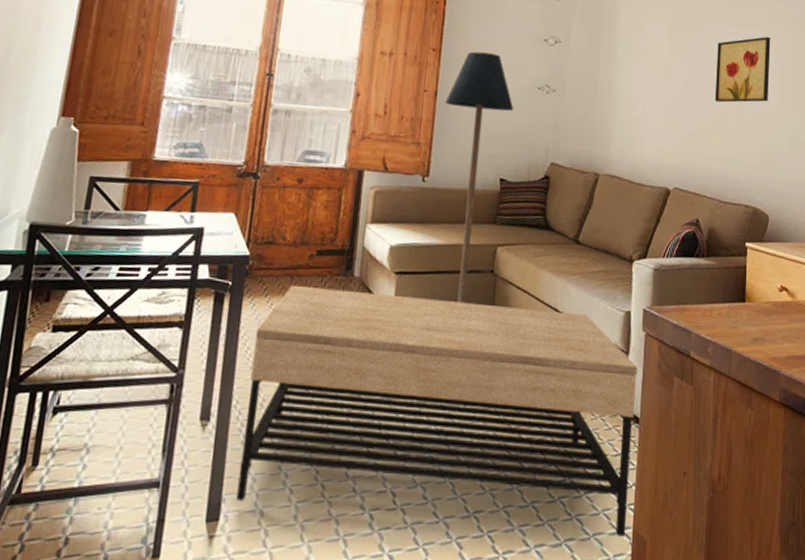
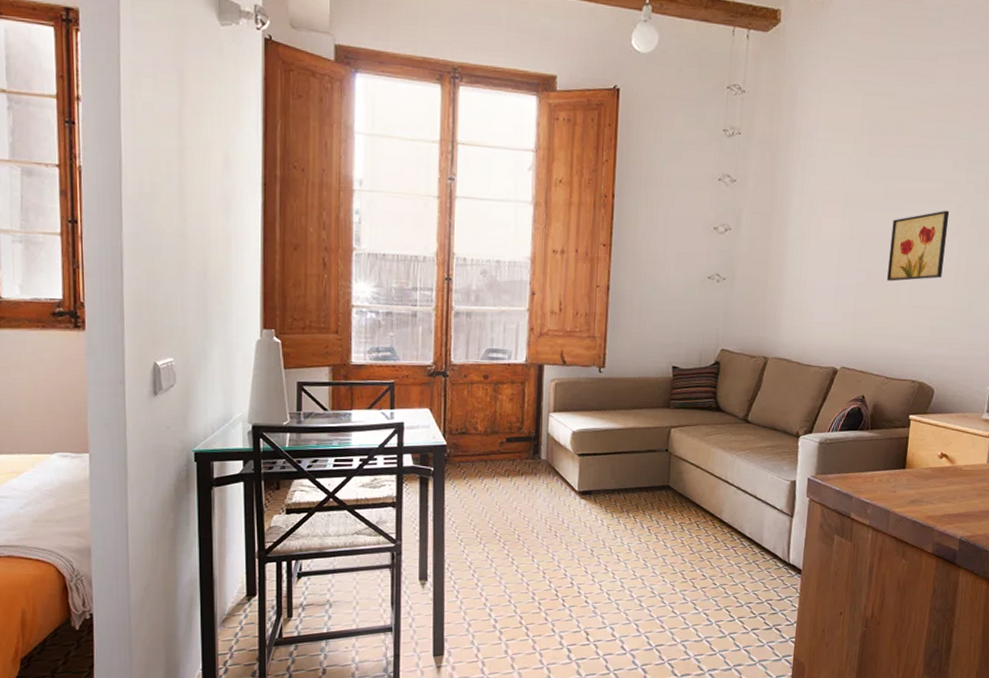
coffee table: present [236,284,638,537] -> none [456,468,801,662]
floor lamp: present [445,51,514,304] -> none [617,244,685,479]

